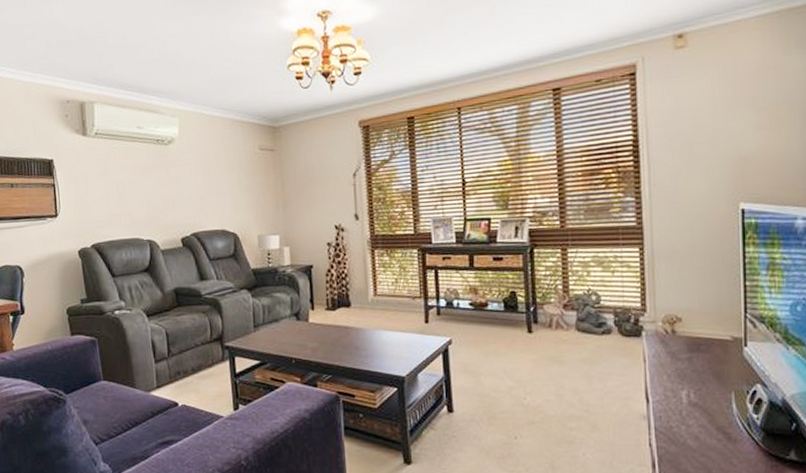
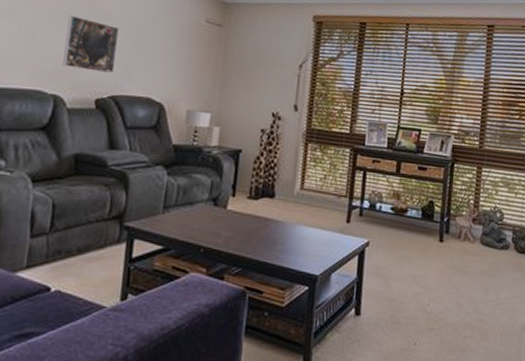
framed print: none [147,167,192,214] -> present [63,15,120,74]

